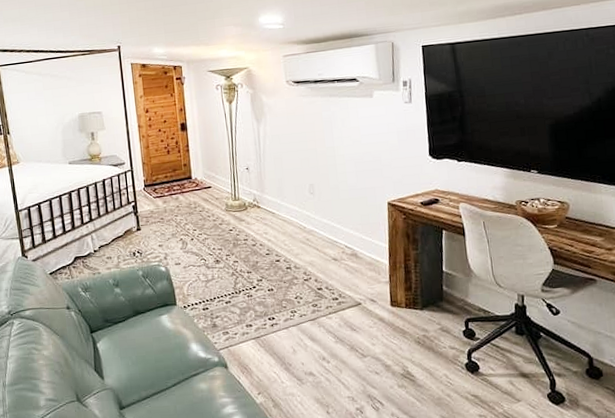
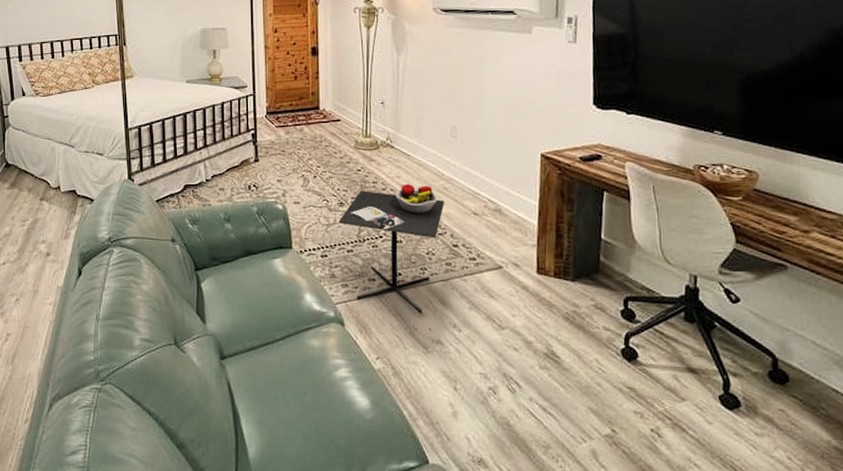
kitchen table: none [216,238,308,351] -> present [339,184,445,314]

